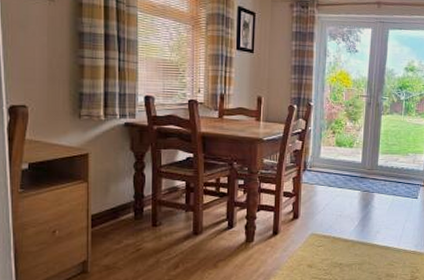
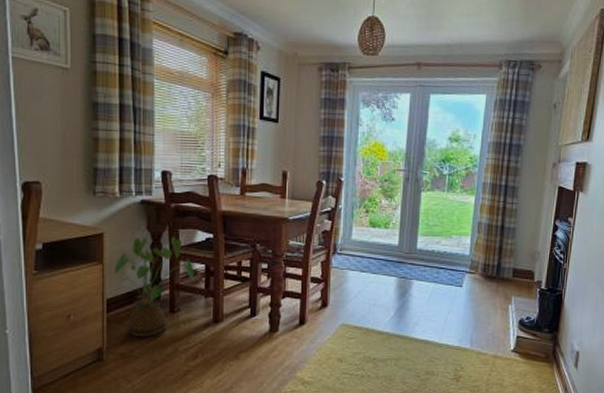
house plant: none [98,155,175,250] -> present [114,236,194,338]

